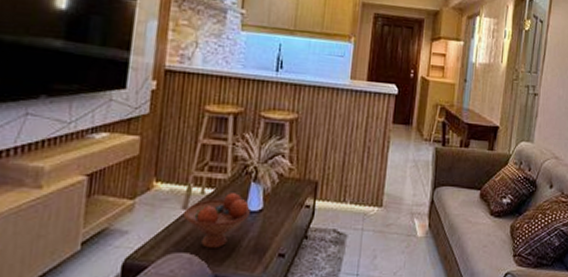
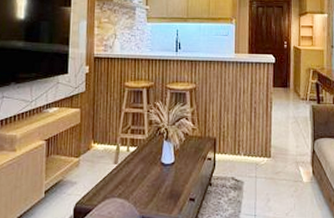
fruit bowl: present [183,193,250,248] -> none [115,150,165,194]

